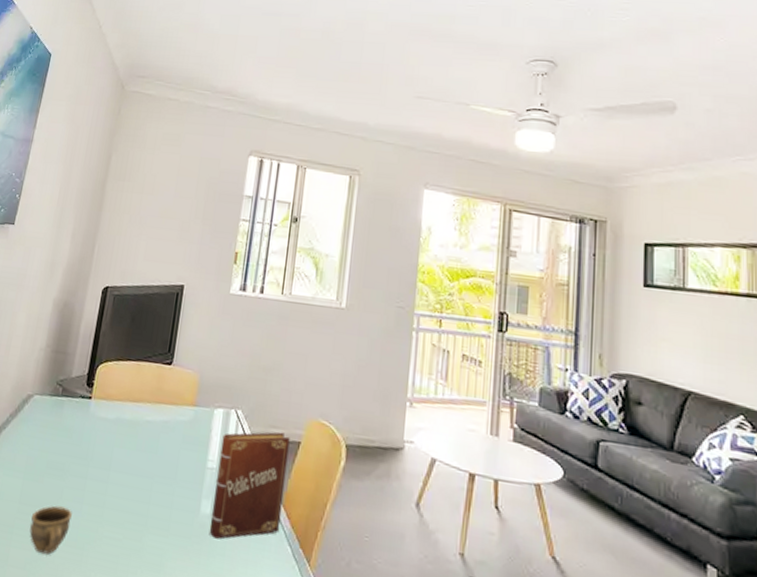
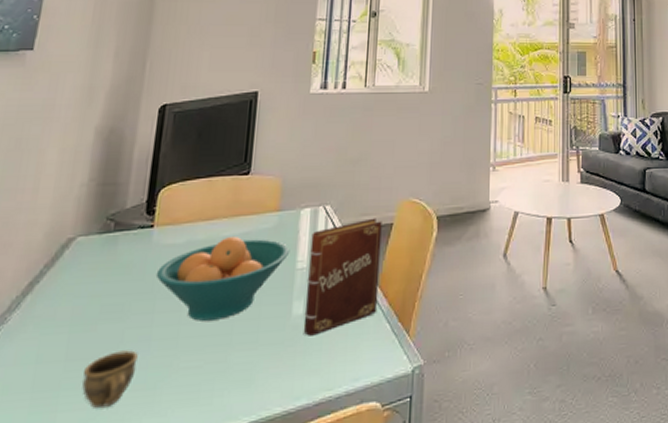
fruit bowl: none [90,421,202,500] -> present [155,235,290,321]

